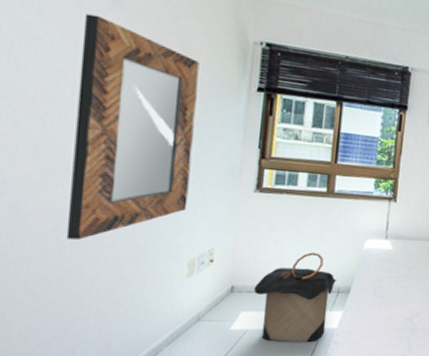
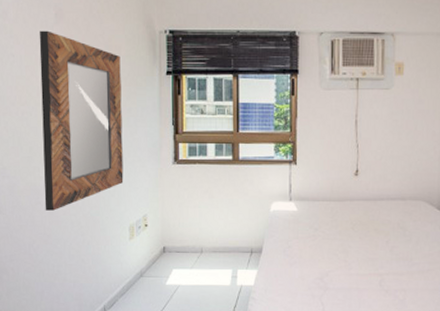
laundry hamper: present [253,252,337,343] -> none [180,216,250,298]

